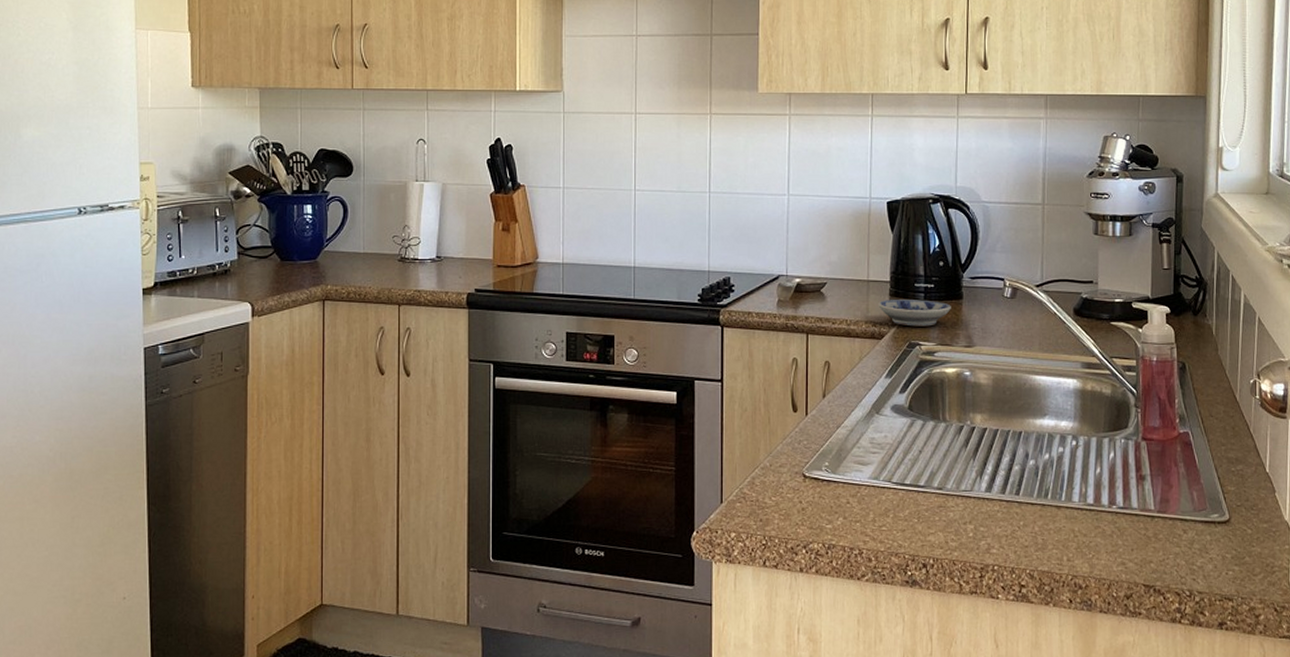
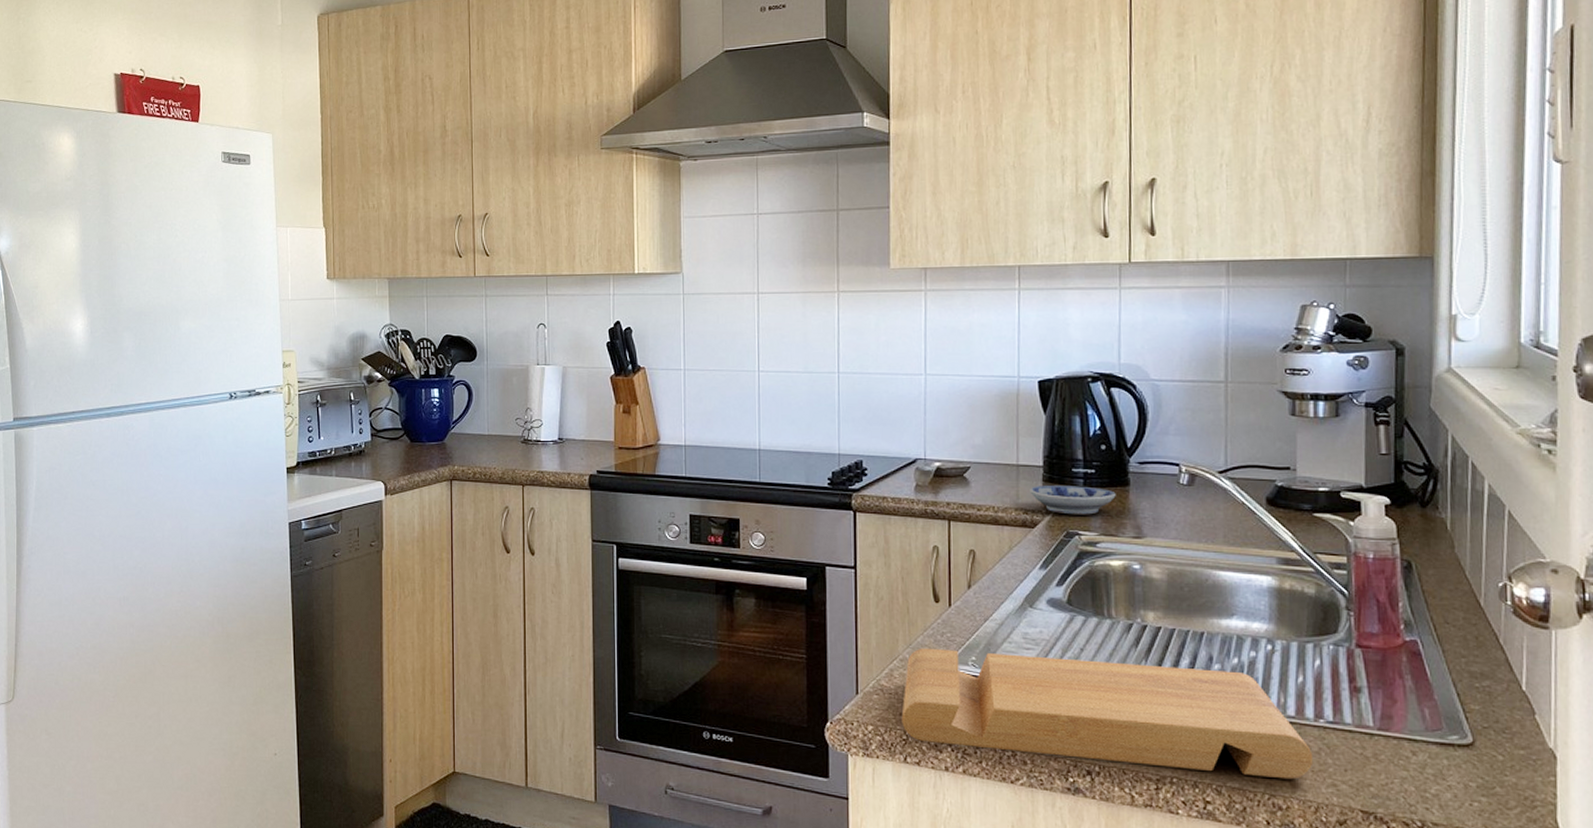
cutting board: none [762,455,1107,561] -> present [901,647,1314,780]

